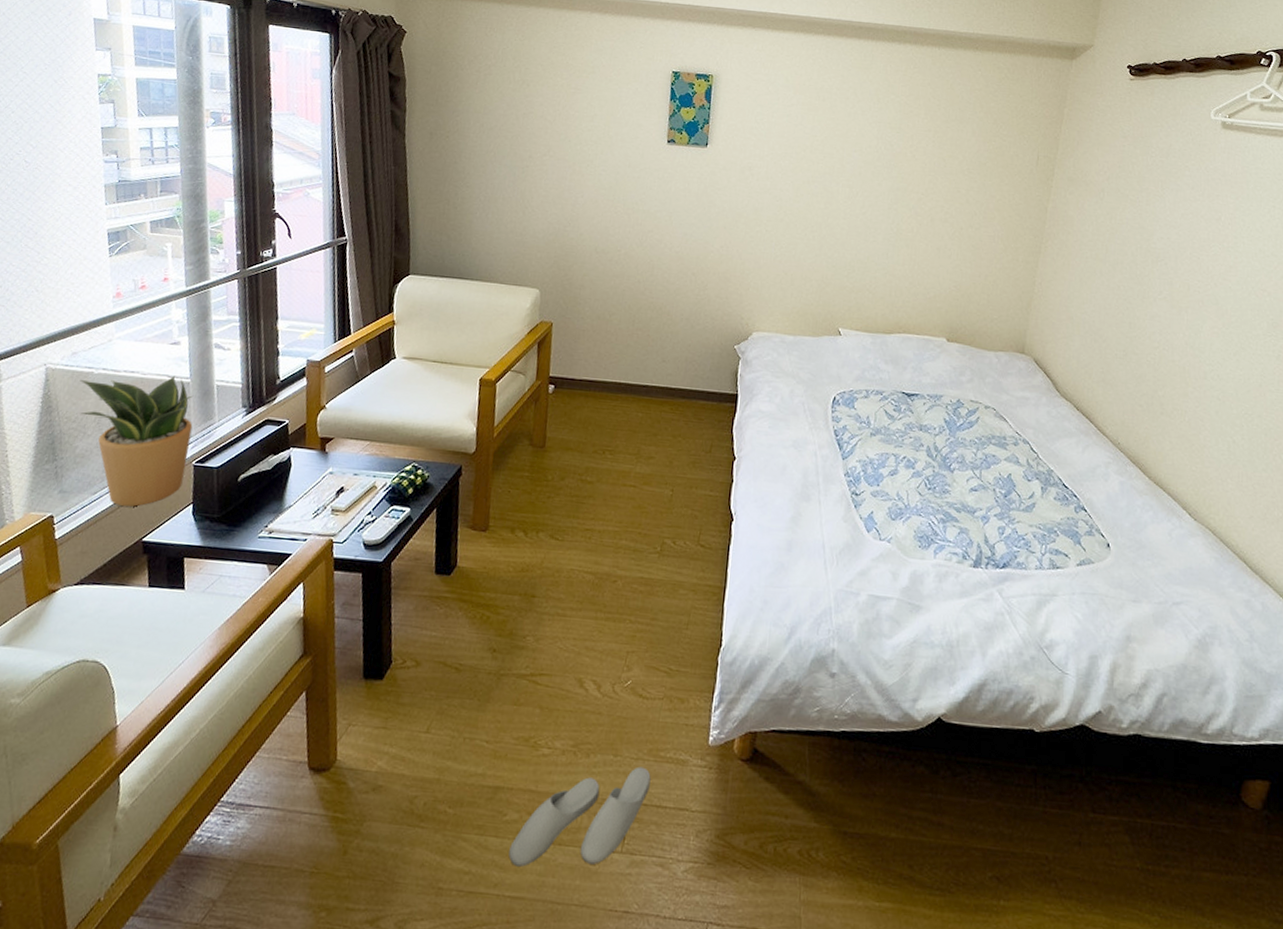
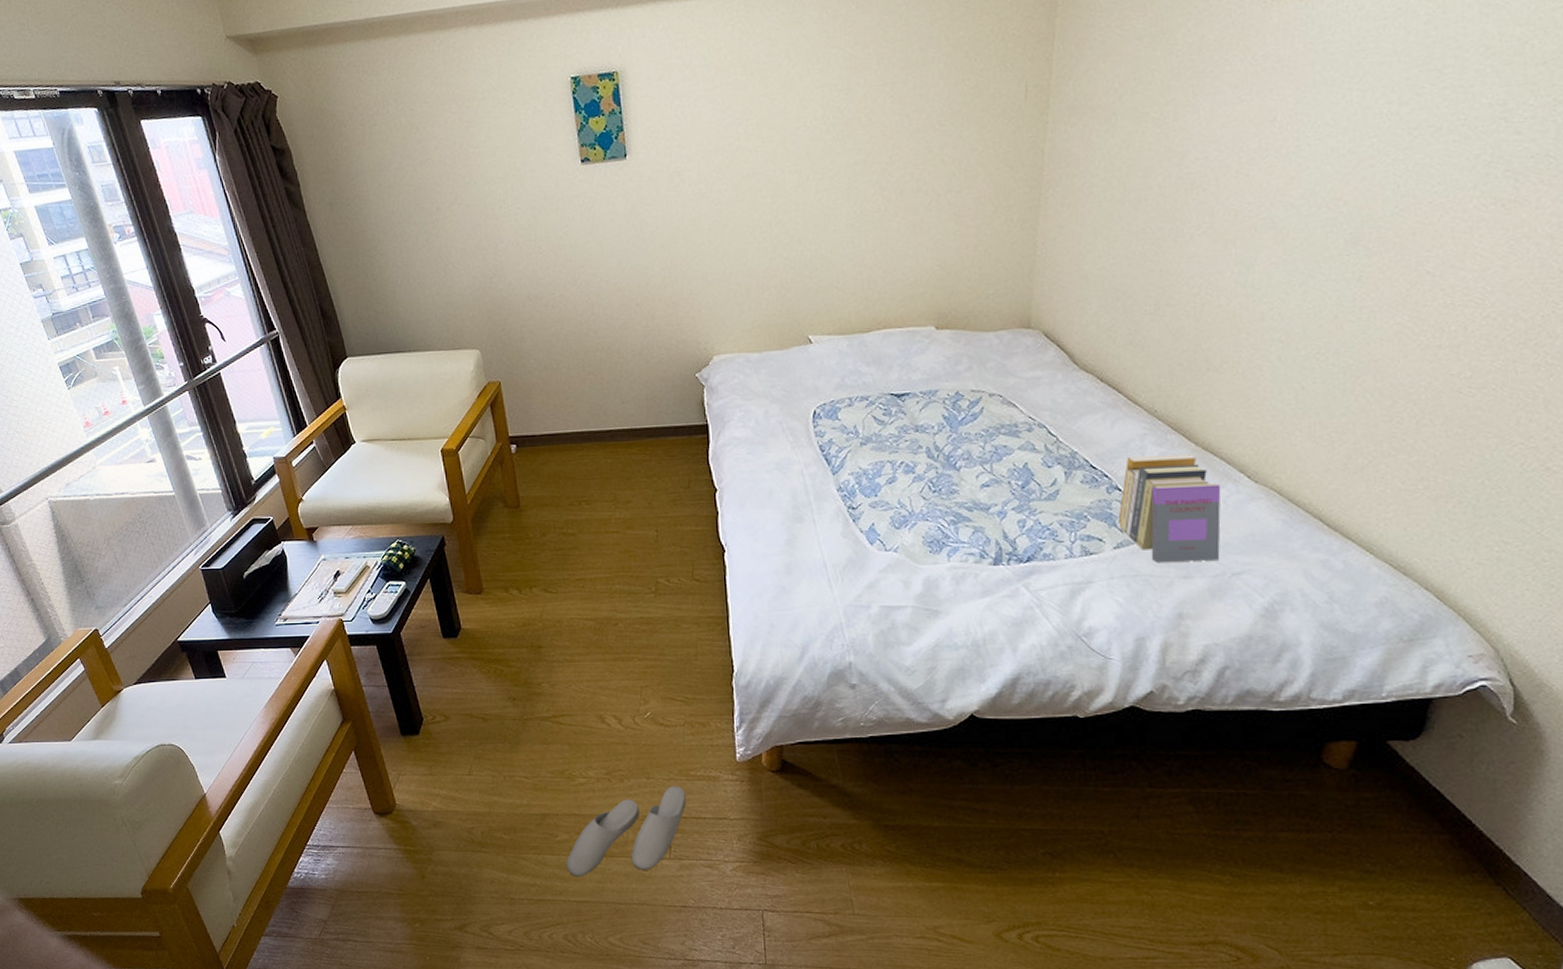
potted plant: present [80,375,194,507] -> none [80,491,197,614]
books: none [1082,482,1167,588] -> present [1118,454,1221,562]

